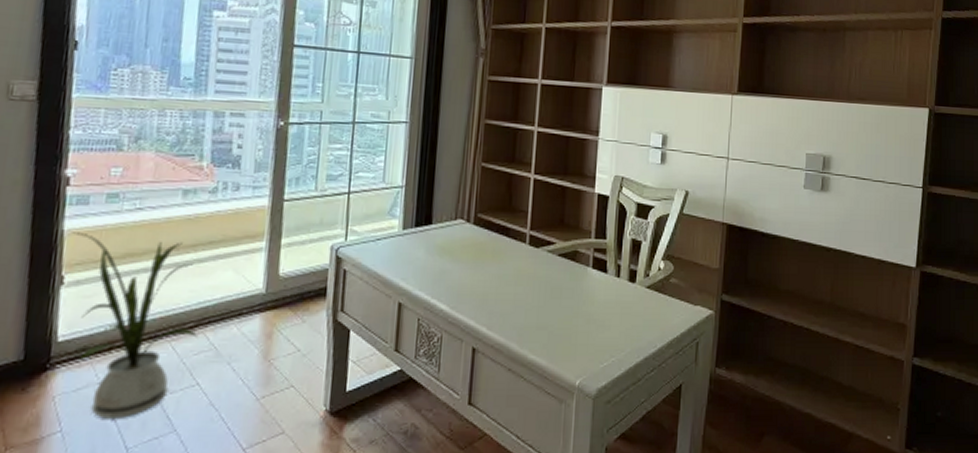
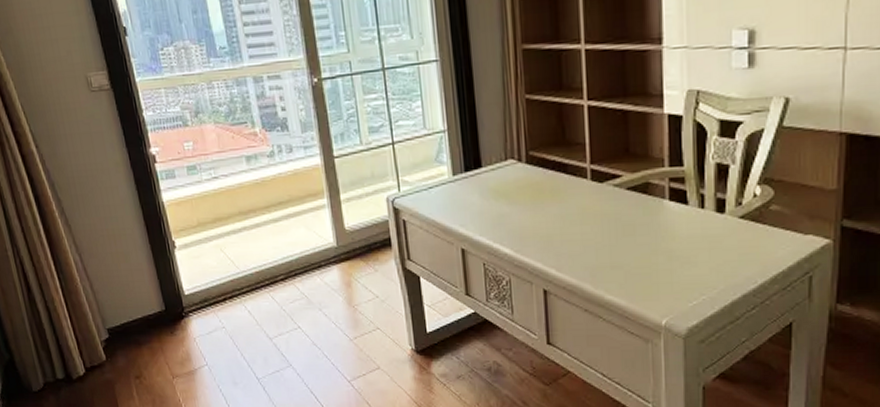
house plant: present [68,231,198,420] -> none [167,202,289,357]

